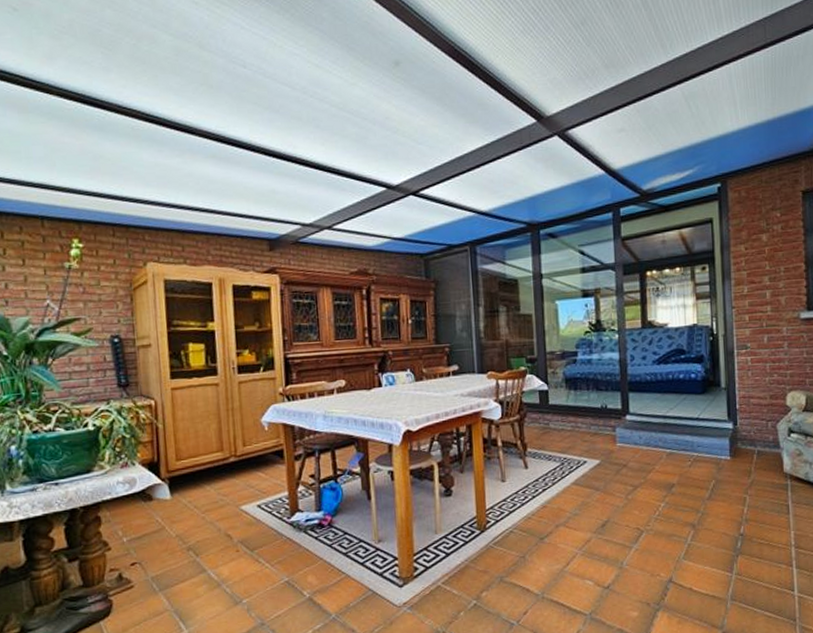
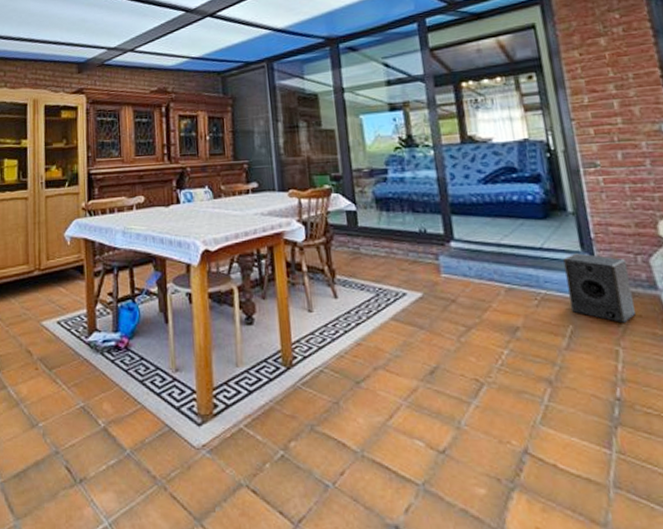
studio monitor: none [714,421,762,476] -> present [563,253,636,323]

